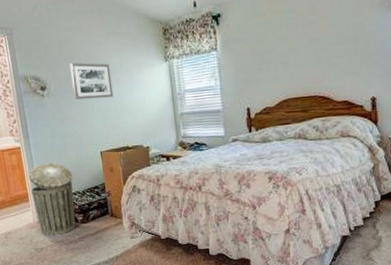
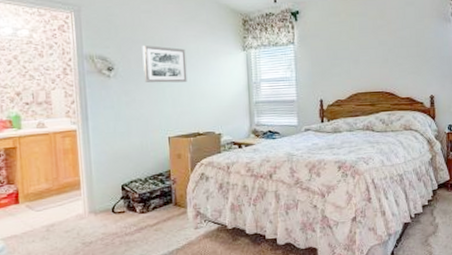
trash can: present [29,163,76,237] -> none [83,147,135,229]

